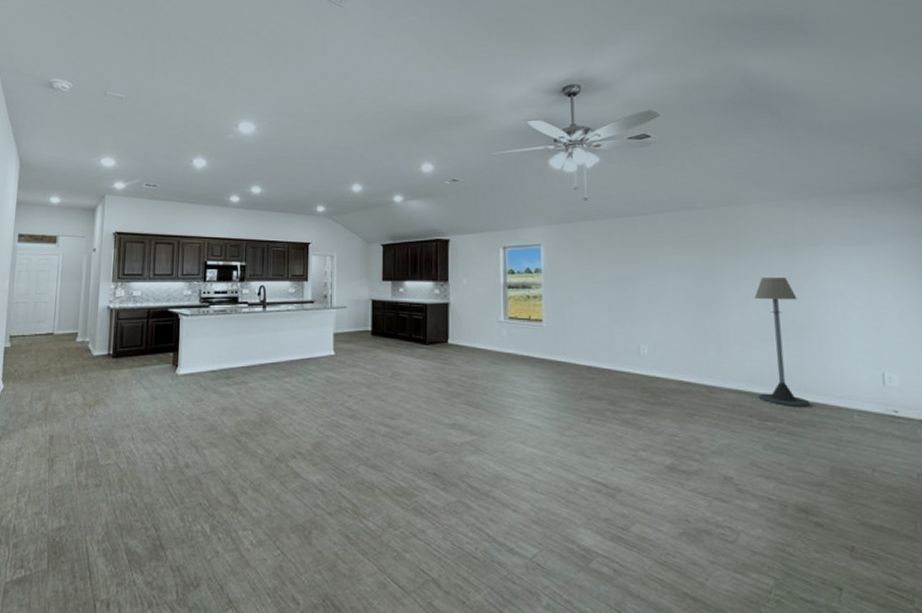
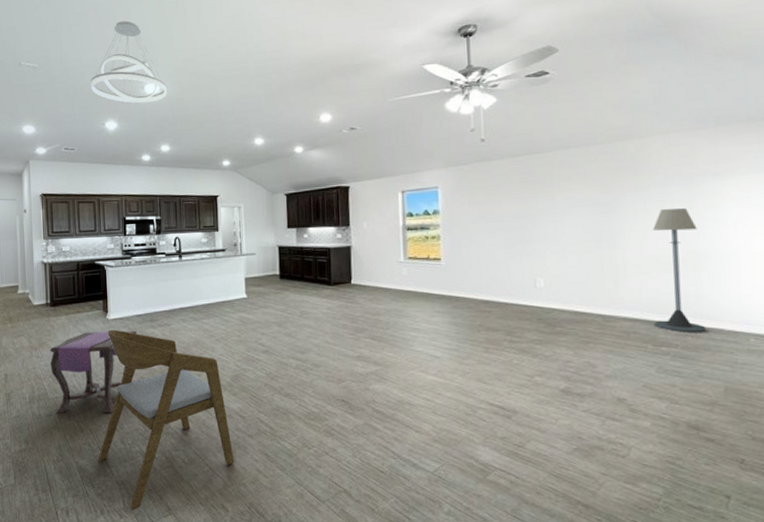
side table: none [105,387,210,484] -> present [50,331,138,414]
armchair: none [151,386,310,603] -> present [98,329,234,510]
pendant light: none [181,57,263,142] -> present [91,21,167,103]

